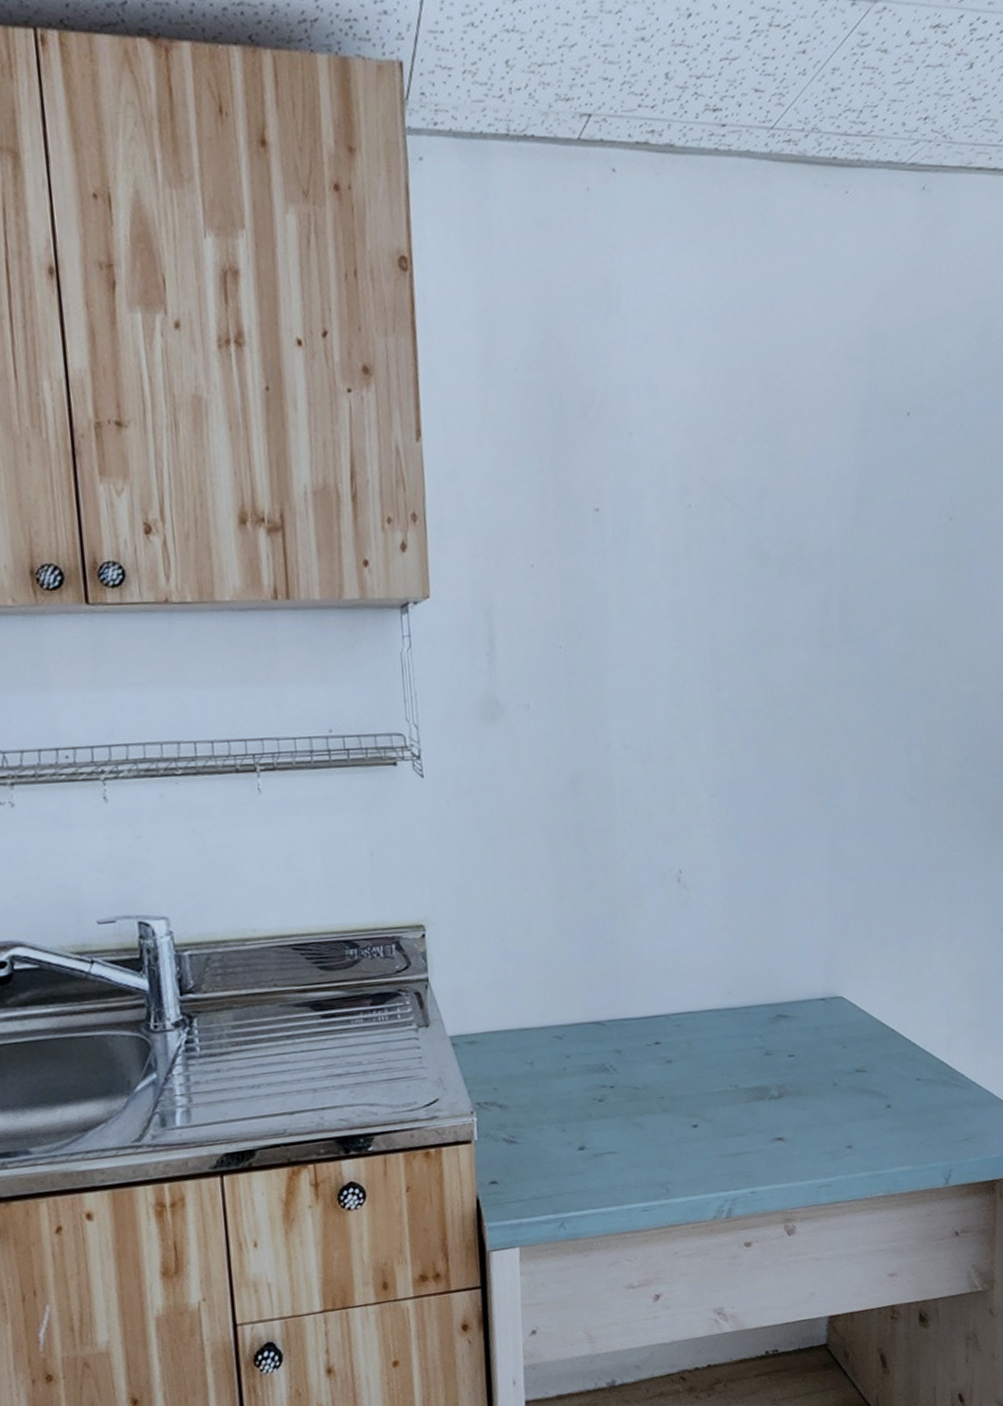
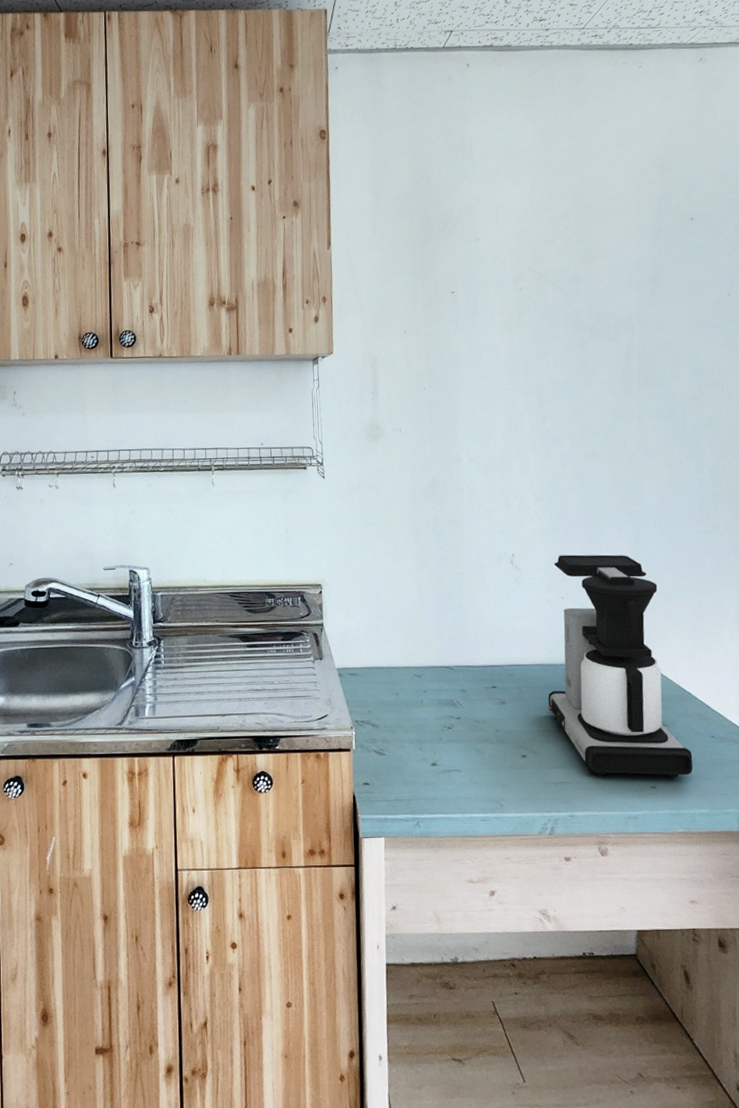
coffee maker: none [724,863,895,1141] -> present [548,554,693,778]

